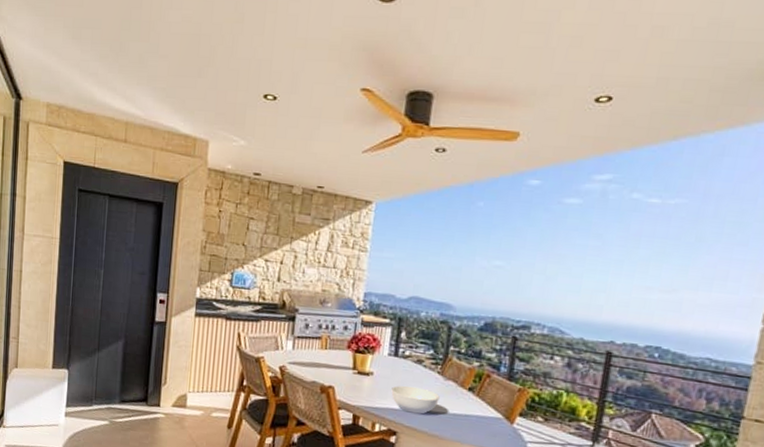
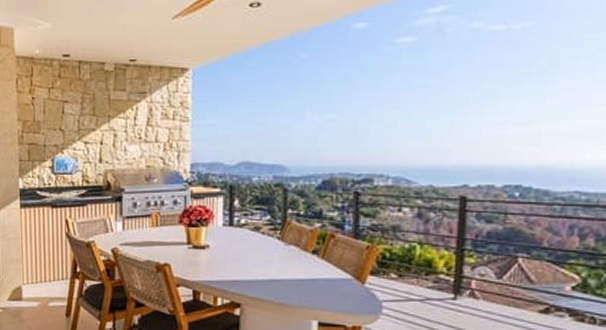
bowl: present [391,385,440,415] -> none [230,255,282,283]

